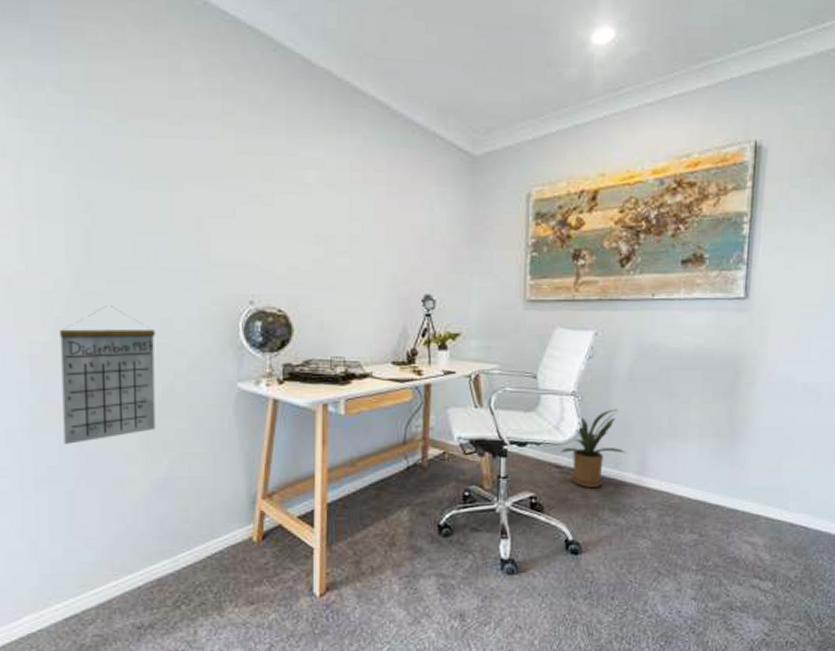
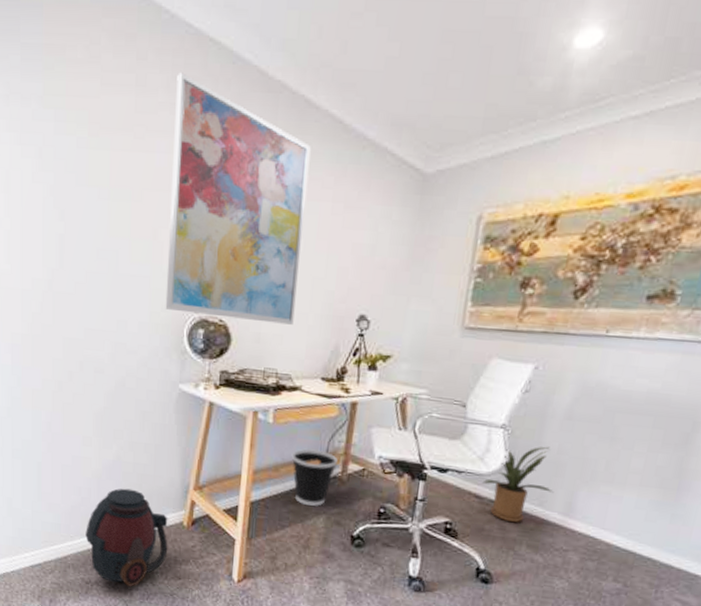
calendar: present [60,306,156,444] -> none [35,306,112,423]
helmet: none [134,507,236,624] -> present [85,488,168,587]
wall art: none [214,58,361,310] -> present [165,72,311,325]
wastebasket: none [367,438,416,499] -> present [291,449,338,506]

